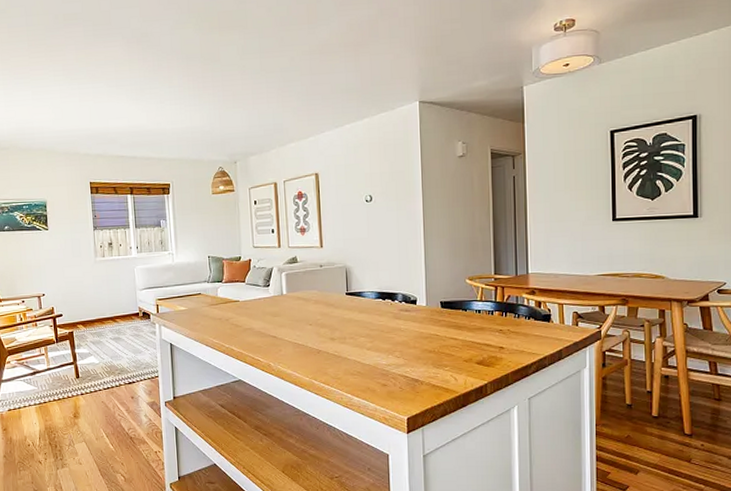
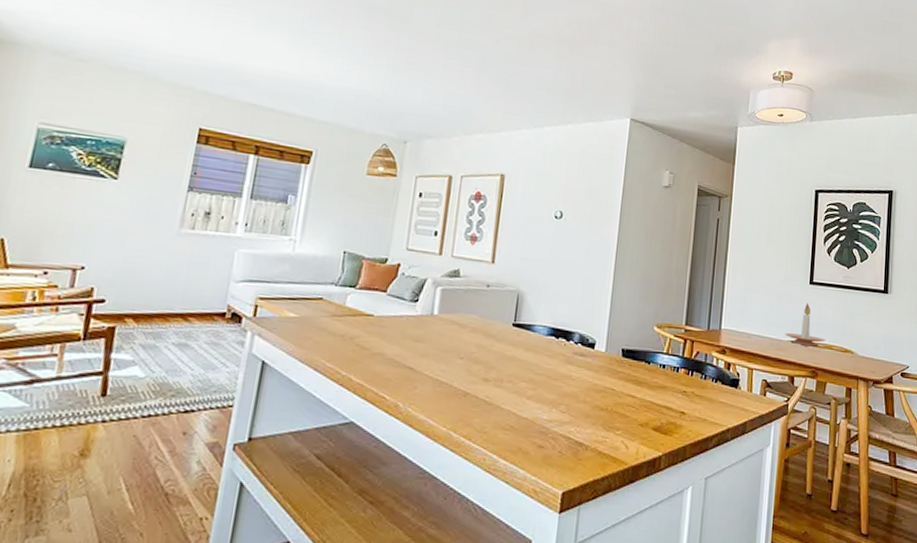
candle holder: none [591,239,634,278] -> present [784,303,826,347]

